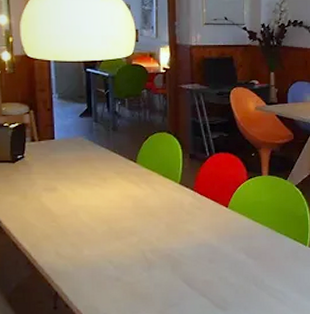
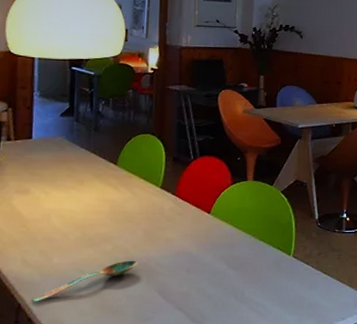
spoon: none [67,251,162,290] -> present [32,260,138,302]

